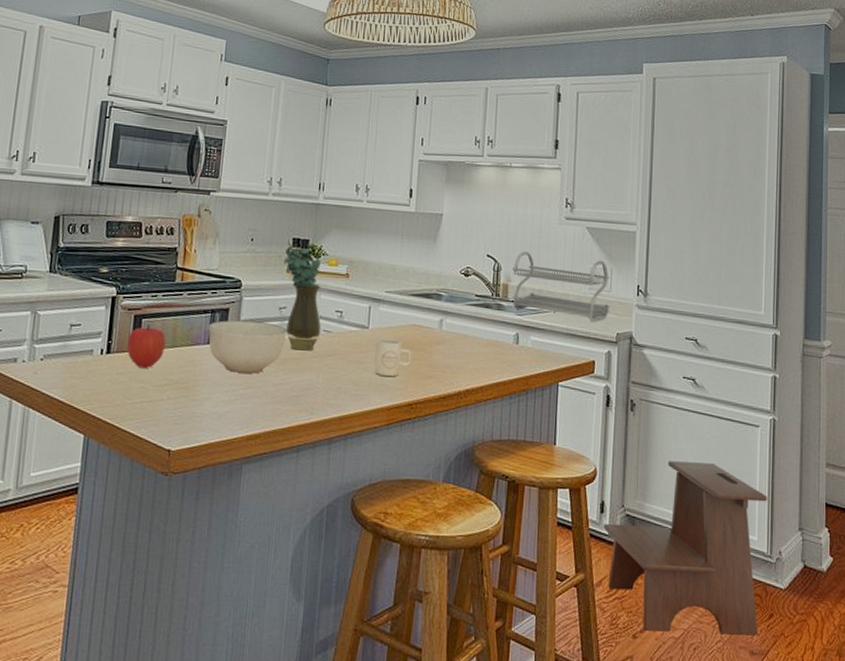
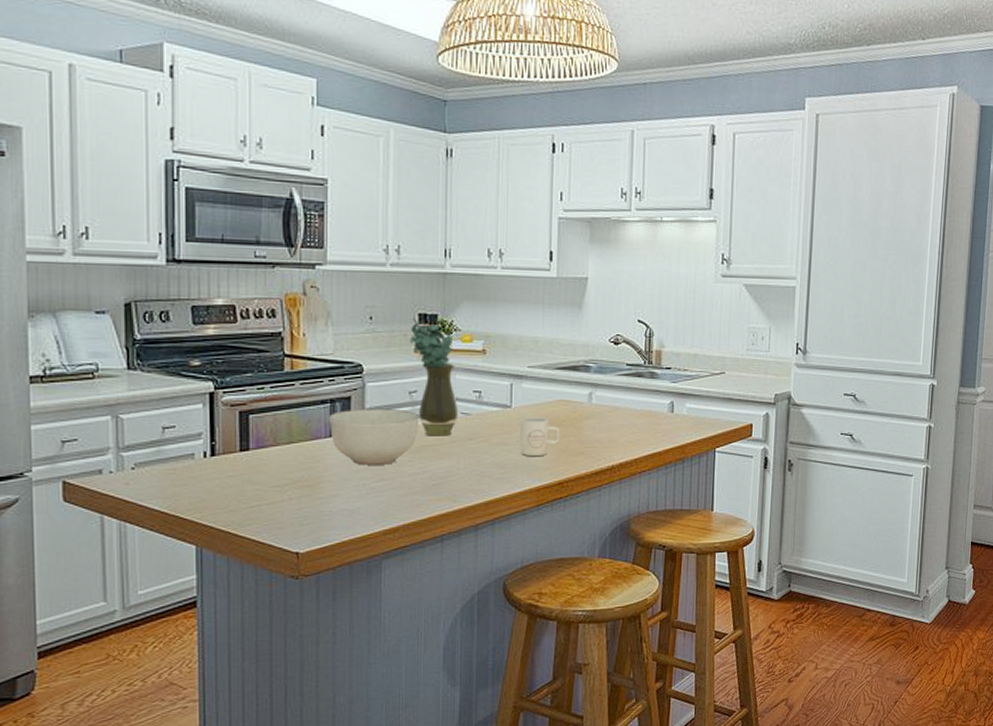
fruit: present [127,324,166,368] -> none [235,421,280,468]
dish rack: present [512,251,611,323] -> none [666,314,769,385]
step stool: present [603,461,767,636] -> none [760,515,918,675]

